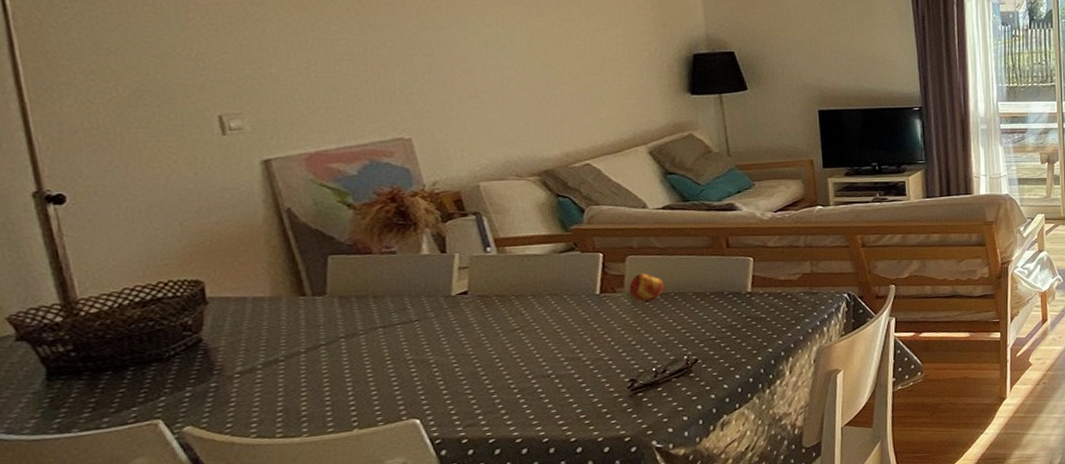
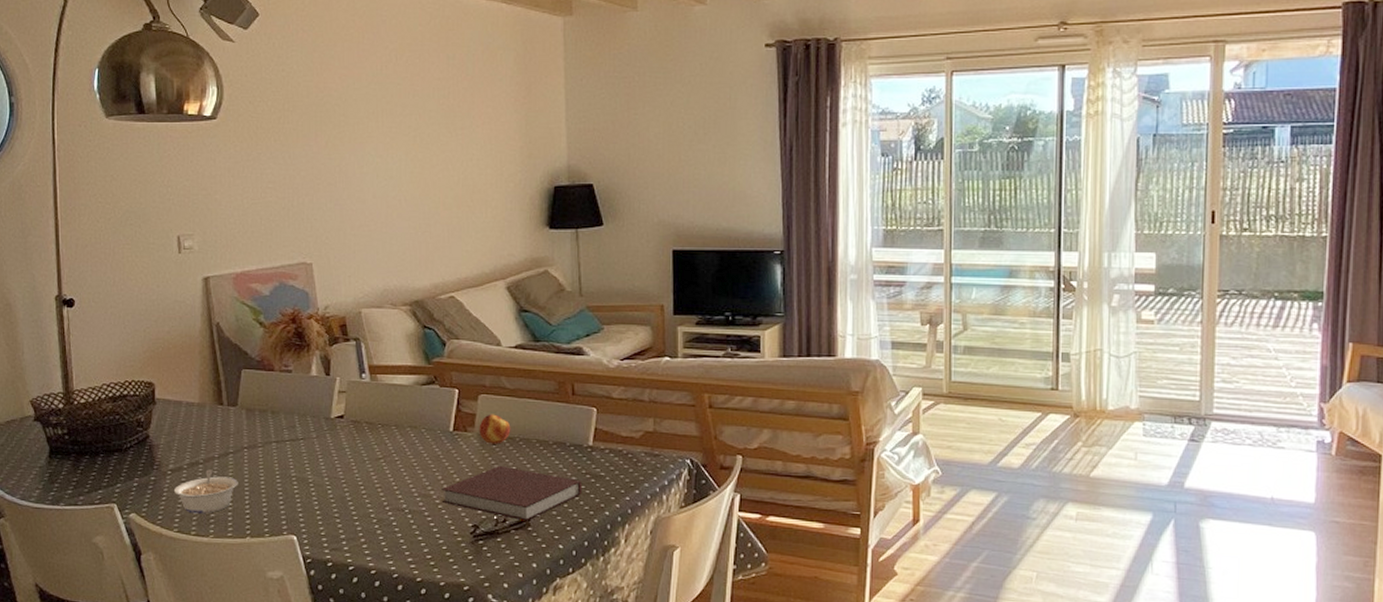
legume: none [245,365,336,416] -> present [173,469,238,514]
notebook: none [591,320,744,369] -> present [441,465,583,521]

